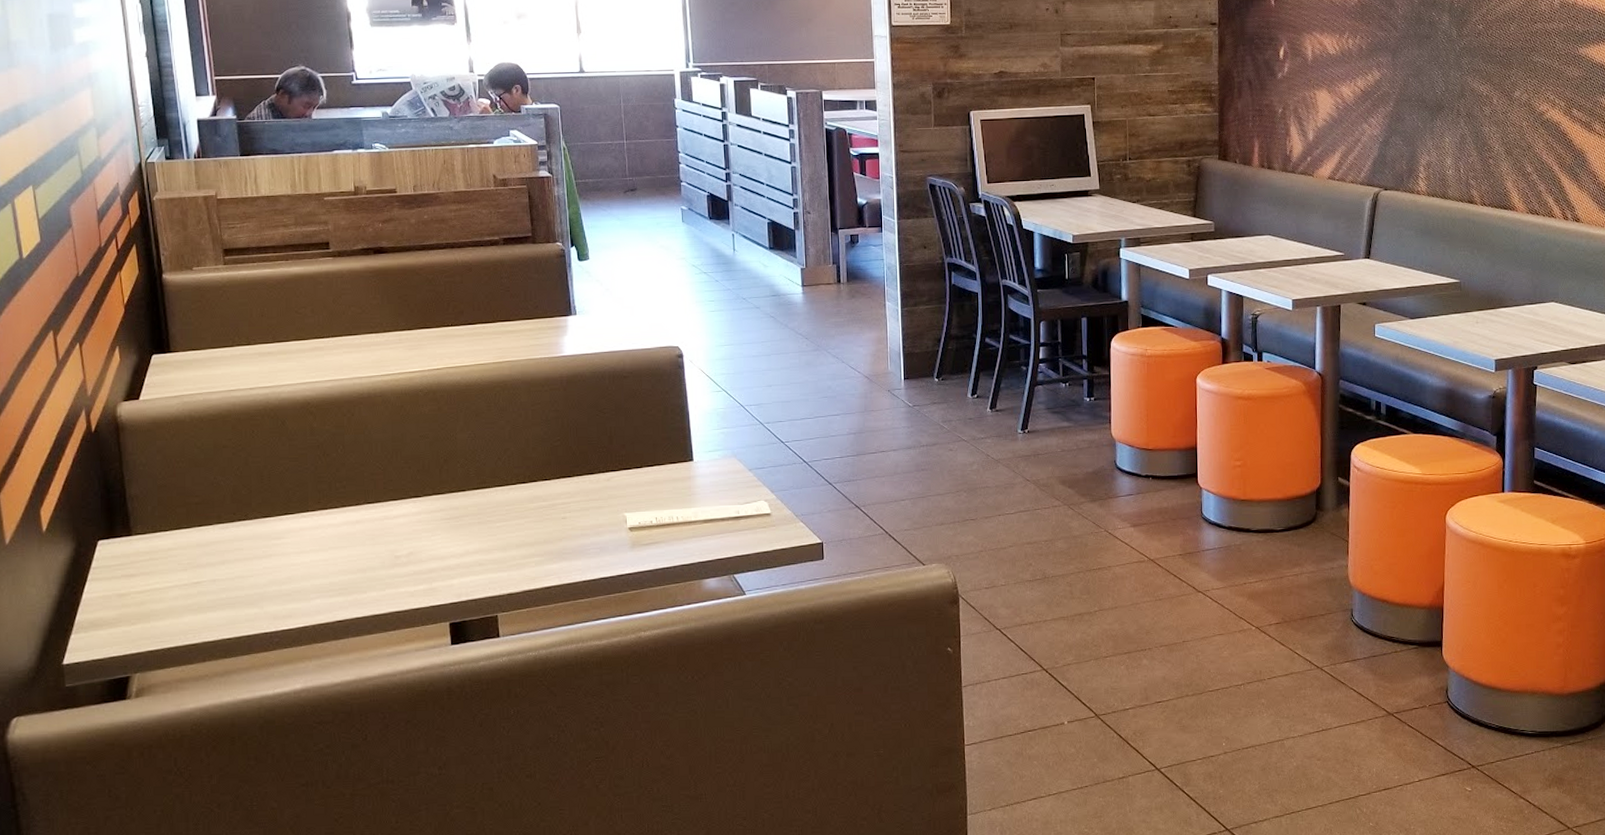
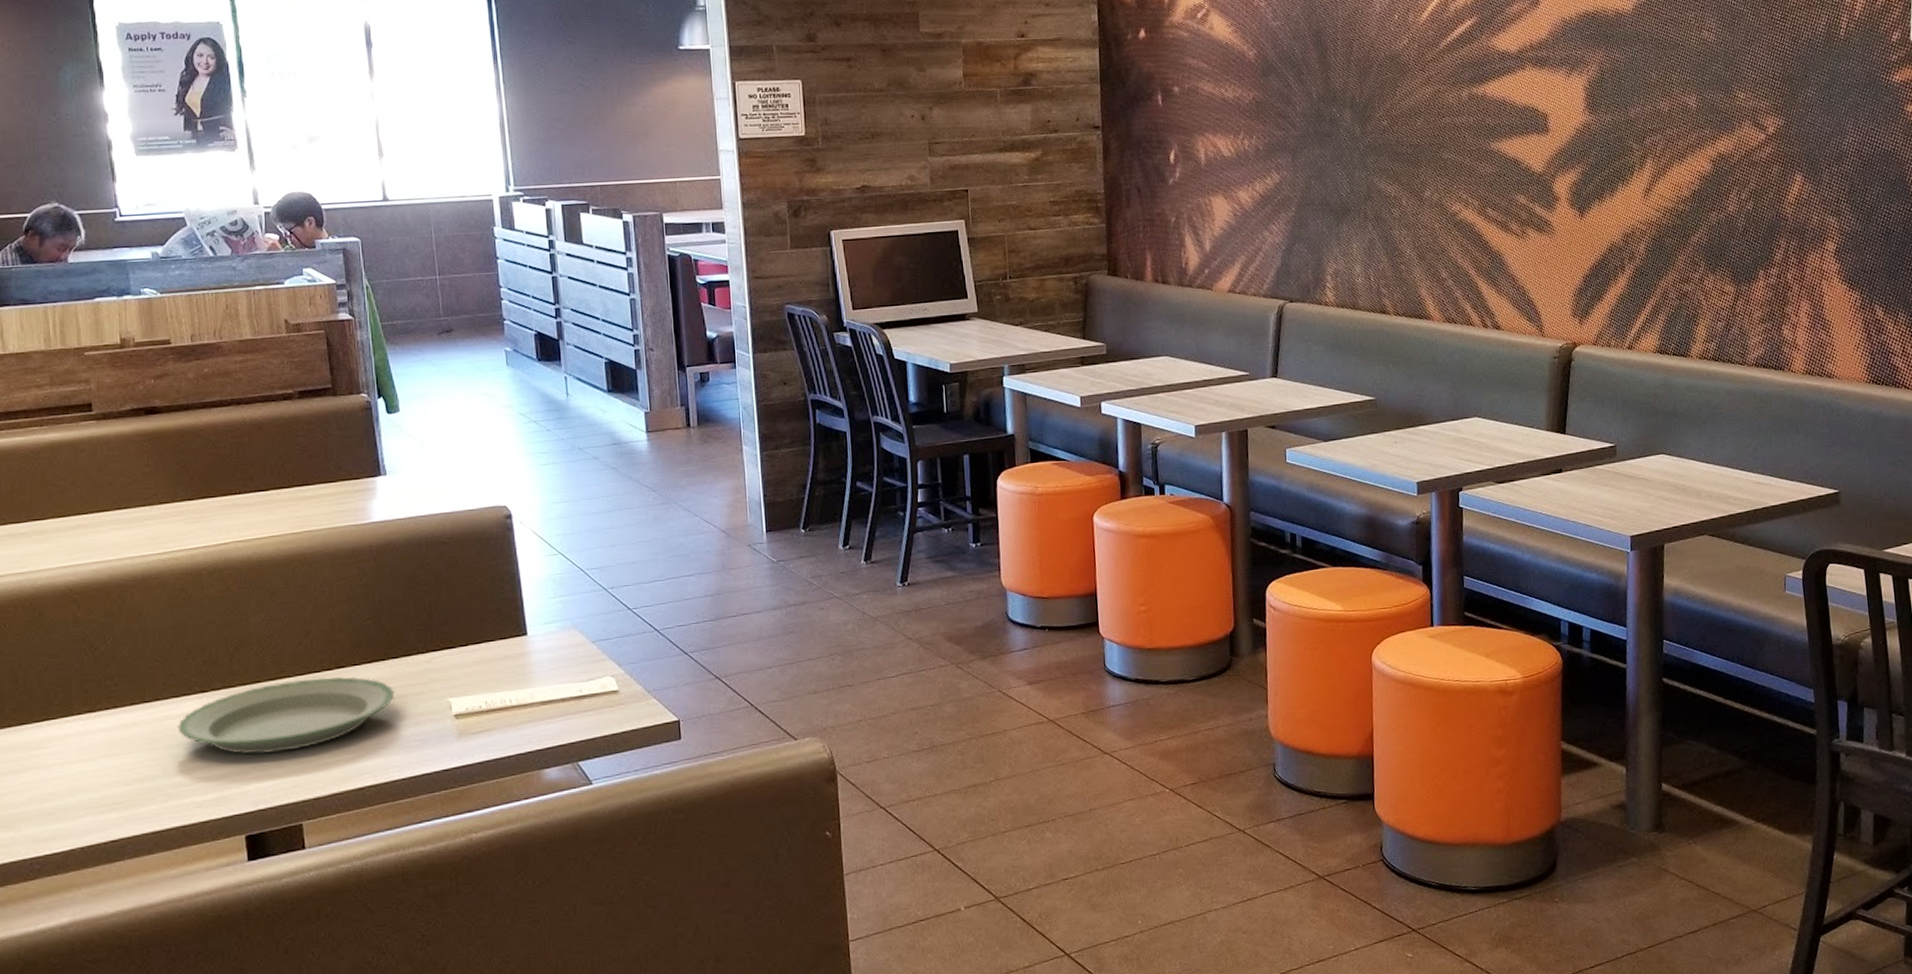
plate: none [395,489,579,554] -> present [177,676,395,755]

